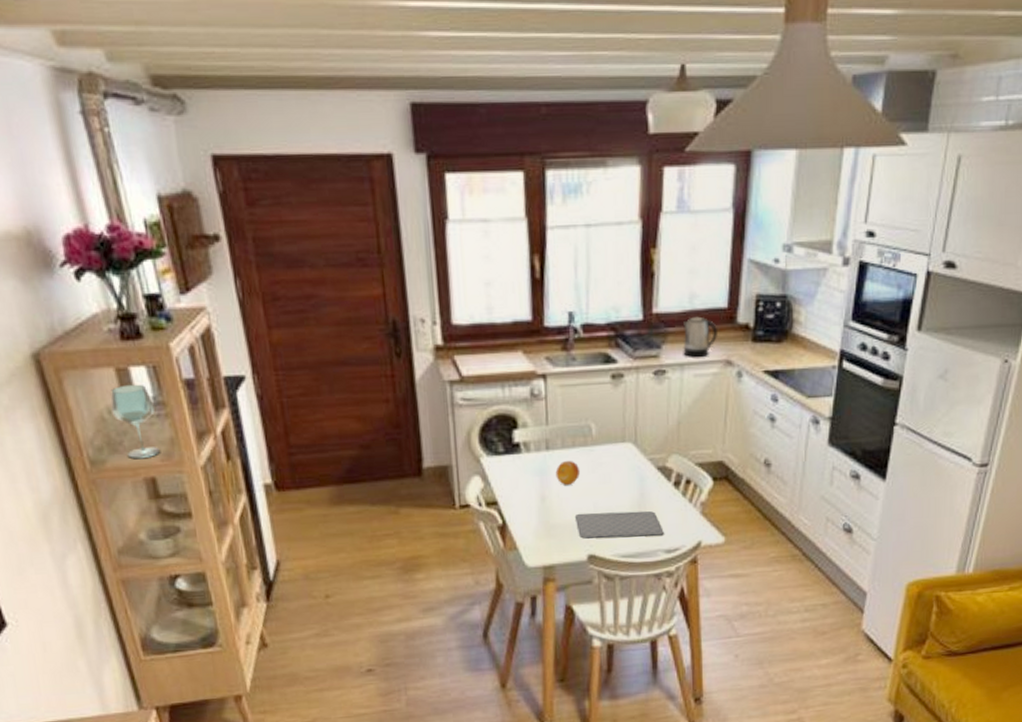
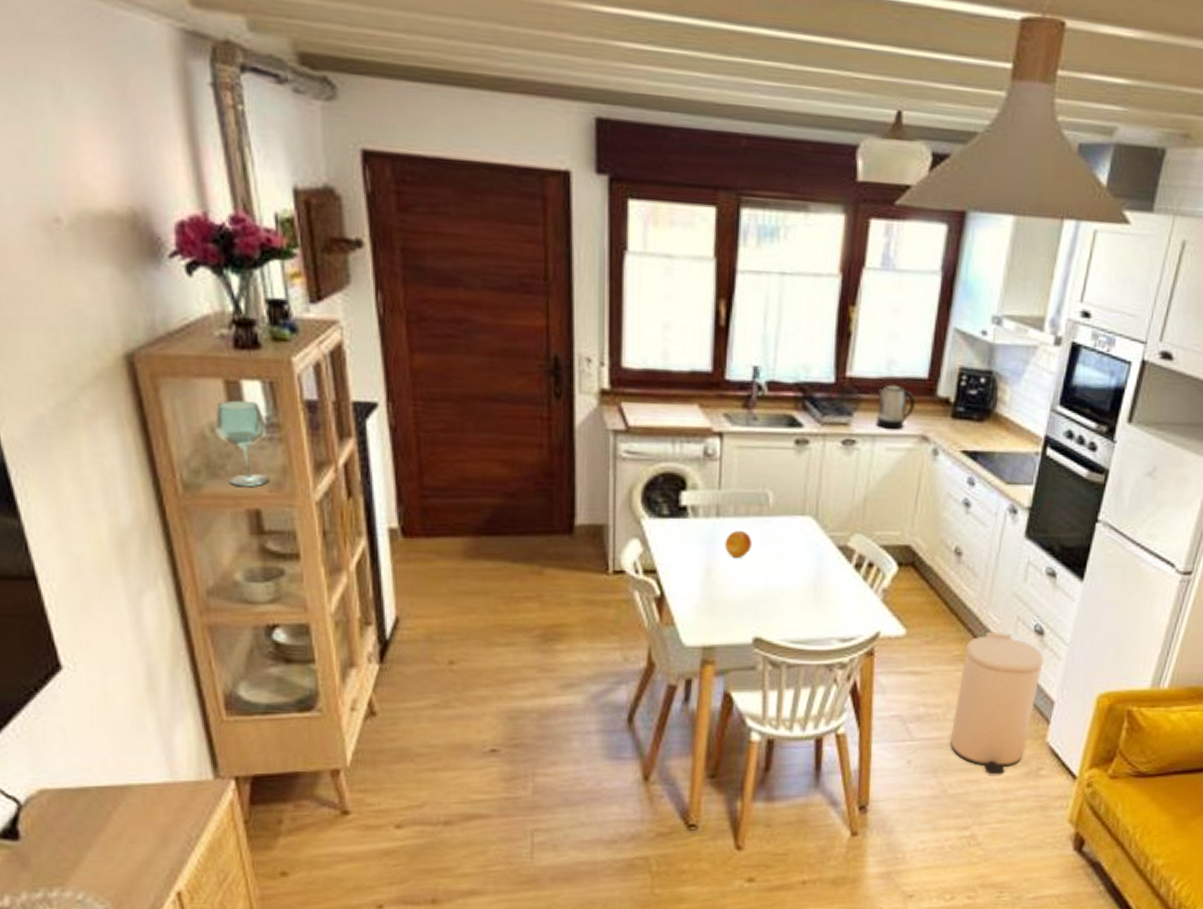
placemat: present [576,511,664,539] -> none [743,590,840,622]
pedal bin: none [772,532,853,663] -> present [950,631,1044,775]

